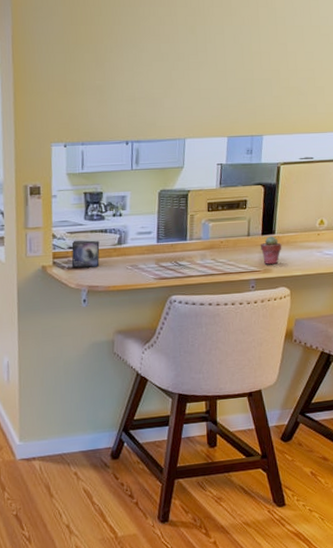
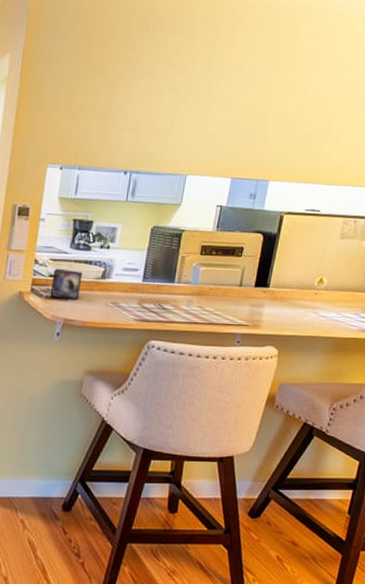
potted succulent: present [260,236,282,264] -> none [251,289,275,320]

